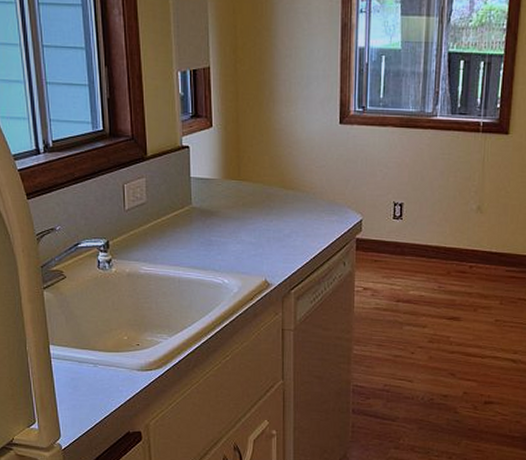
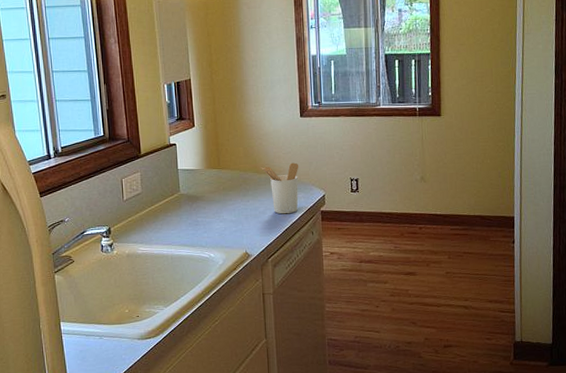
utensil holder: none [289,179,334,240] -> present [261,163,299,214]

